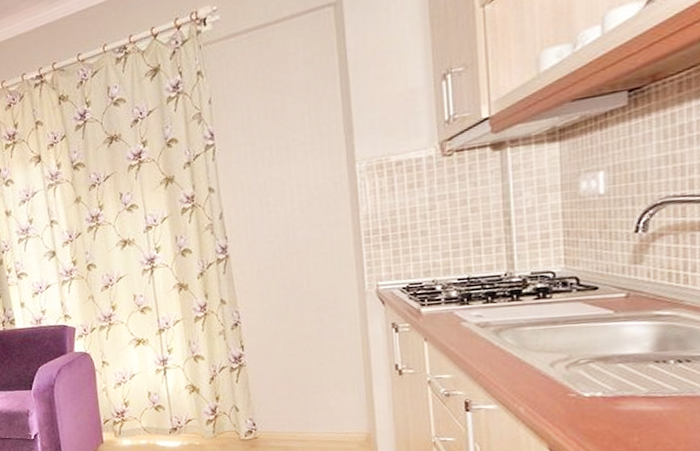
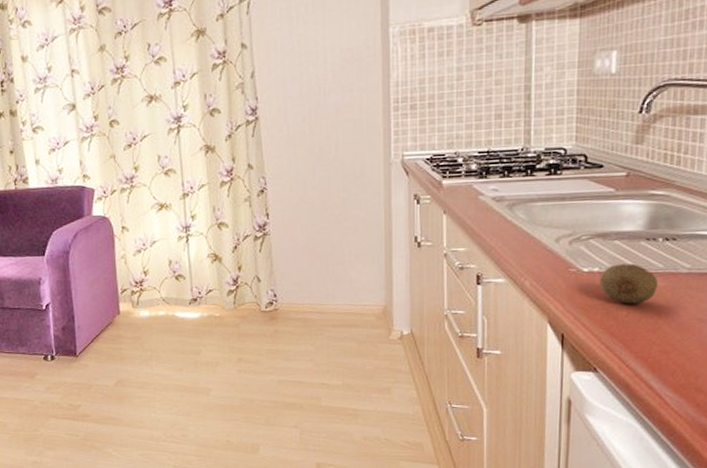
fruit: none [605,387,674,430] -> present [600,263,659,304]

